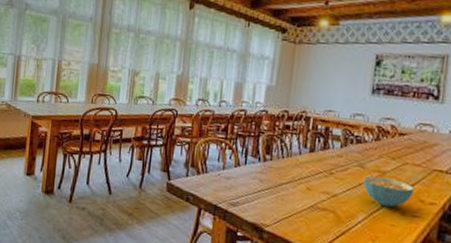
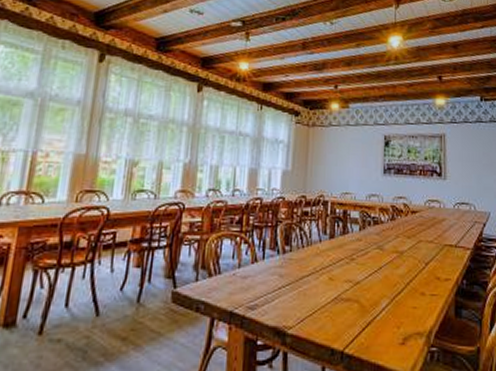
cereal bowl: present [363,175,414,208] -> none [383,257,430,289]

